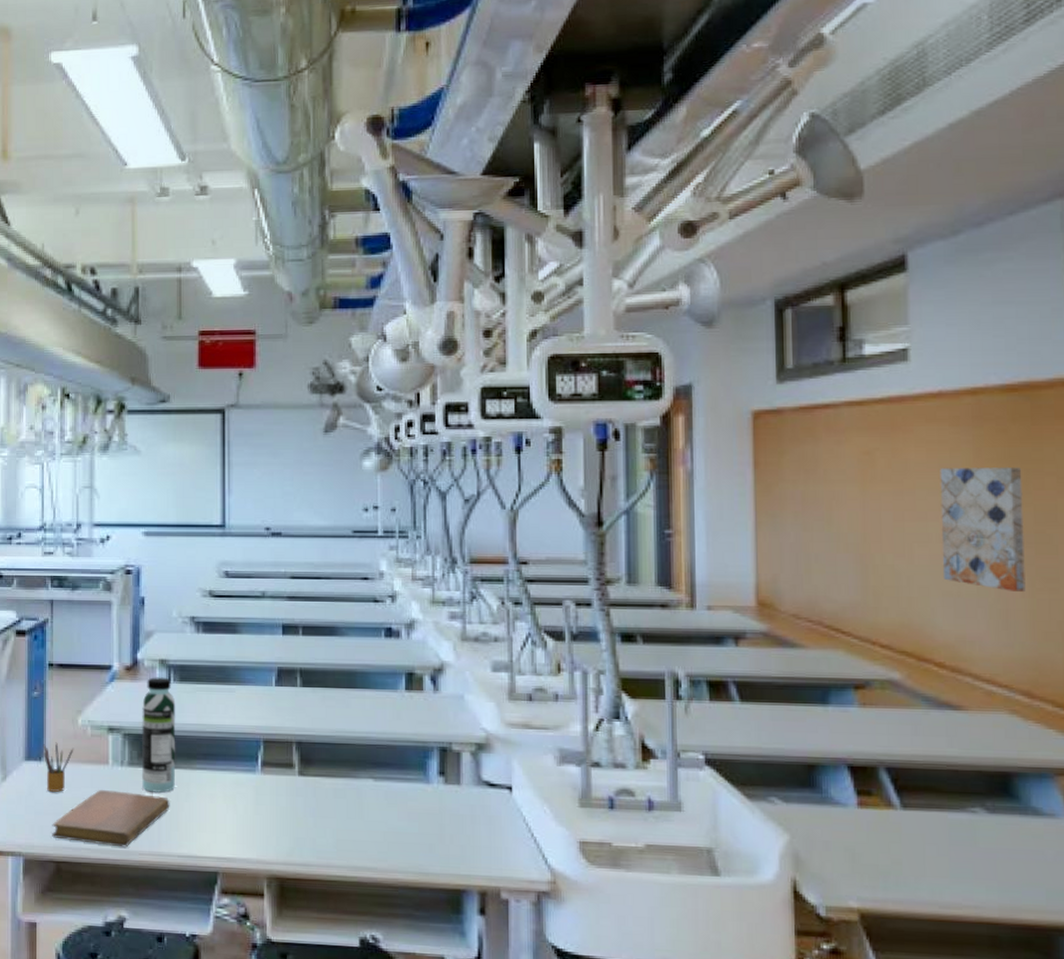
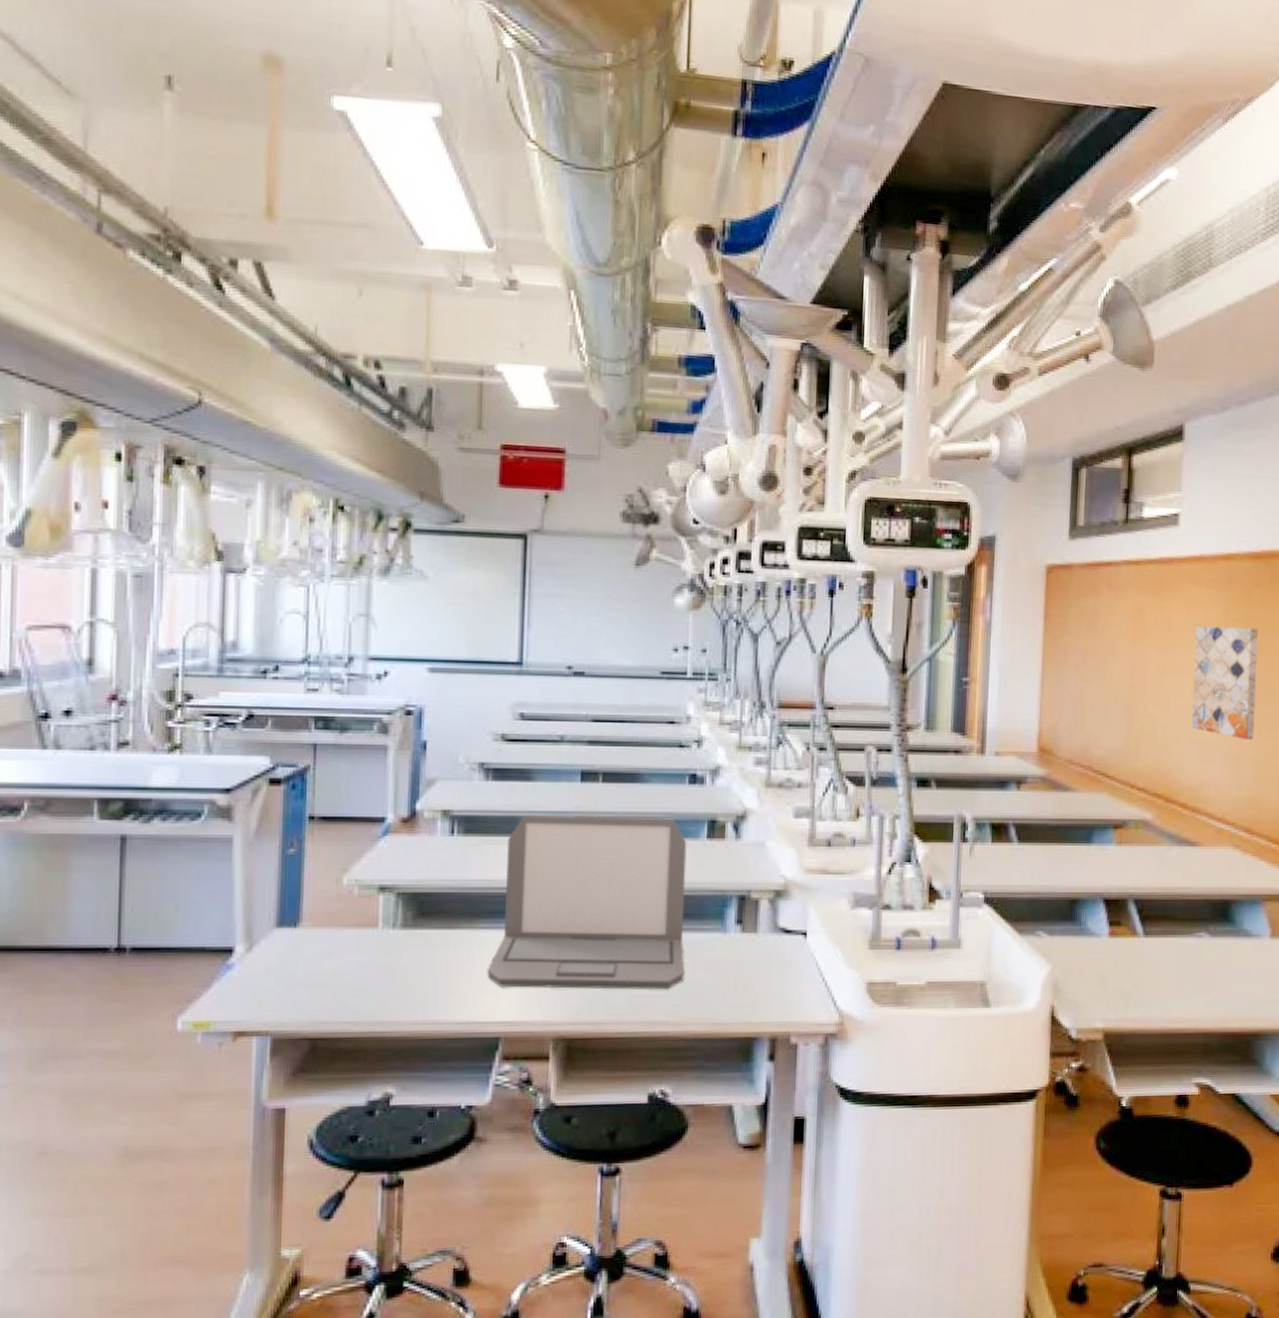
pencil box: present [43,742,74,792] -> none [299,905,337,961]
notebook: present [52,790,170,848] -> none [307,956,448,1018]
water bottle: present [141,677,176,793] -> none [417,829,459,956]
laptop: none [204,664,390,836] -> present [487,814,687,990]

